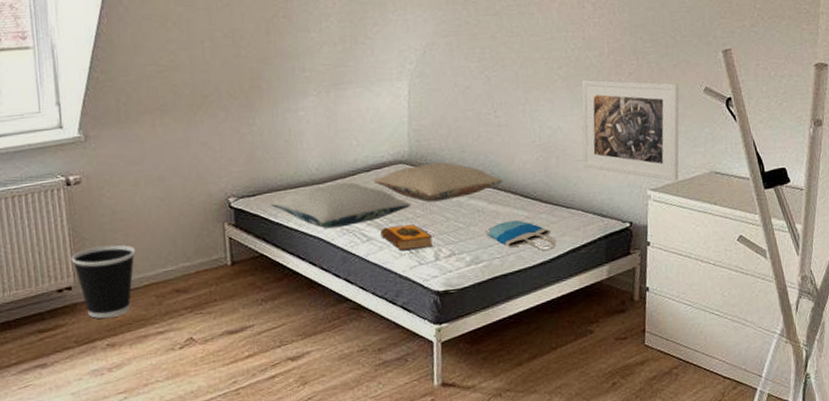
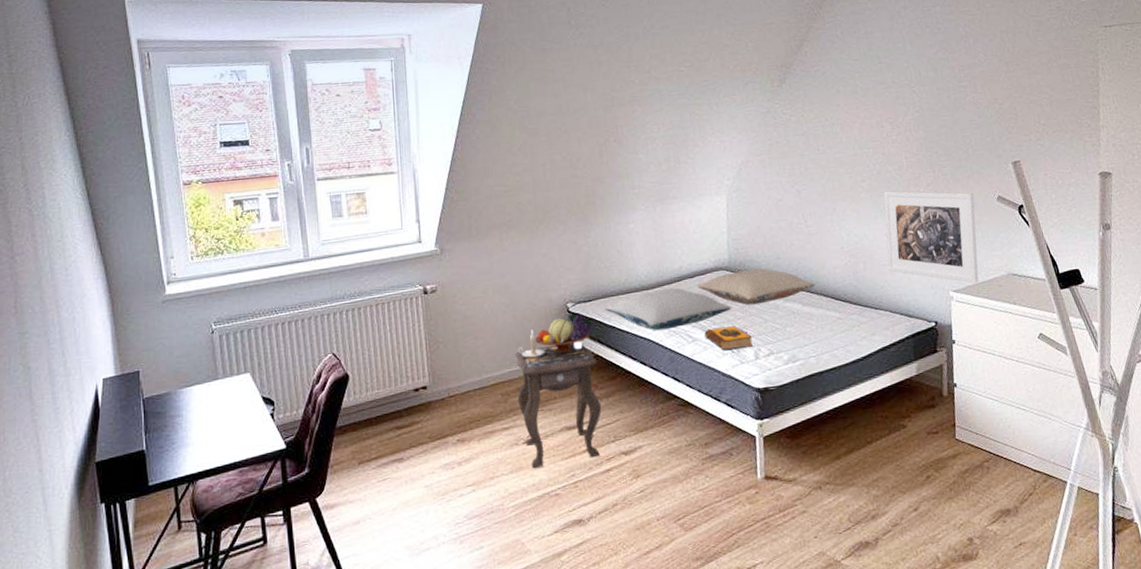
wastebasket: present [71,244,135,319] -> none [426,347,484,416]
side table: none [171,209,267,376] -> present [515,314,602,469]
tote bag: present [486,220,557,251] -> none [801,321,868,350]

